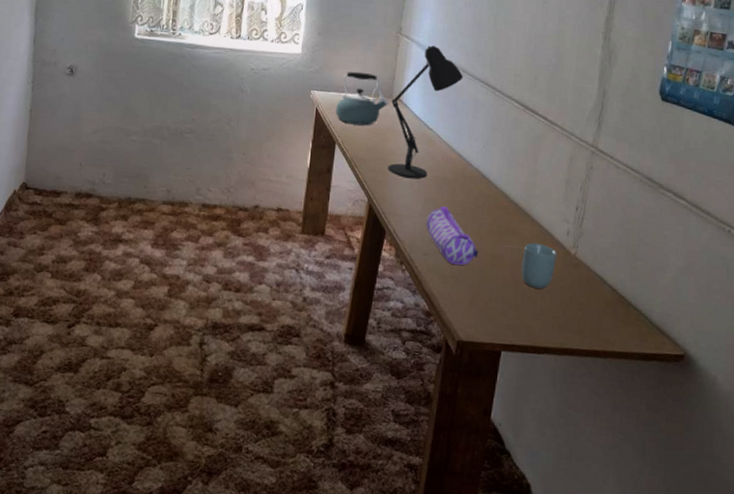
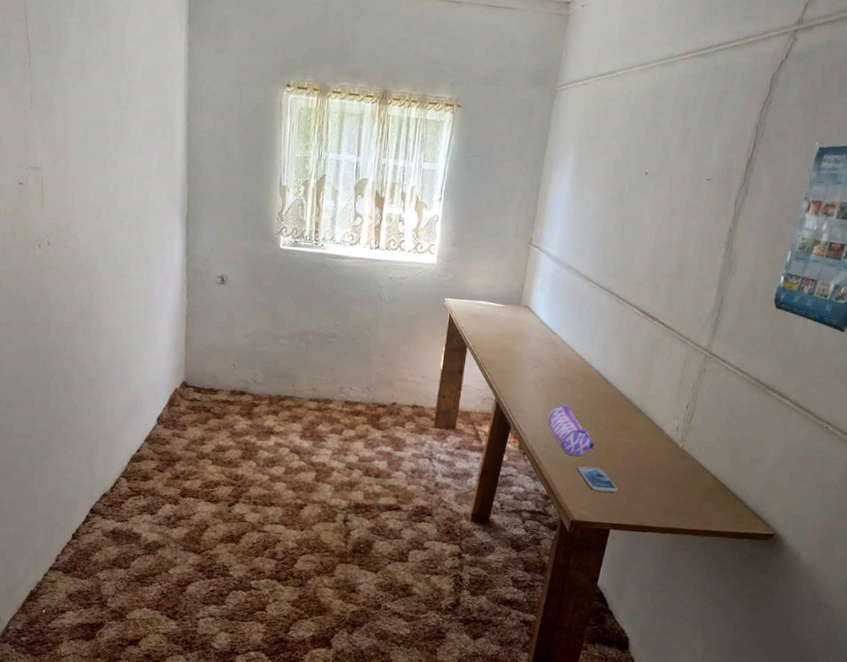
kettle: present [335,71,389,126] -> none [467,280,518,331]
desk lamp: present [388,45,463,179] -> none [514,255,589,379]
smartphone: none [460,276,508,308] -> present [576,466,618,493]
cup: present [521,243,556,289] -> none [632,437,666,477]

